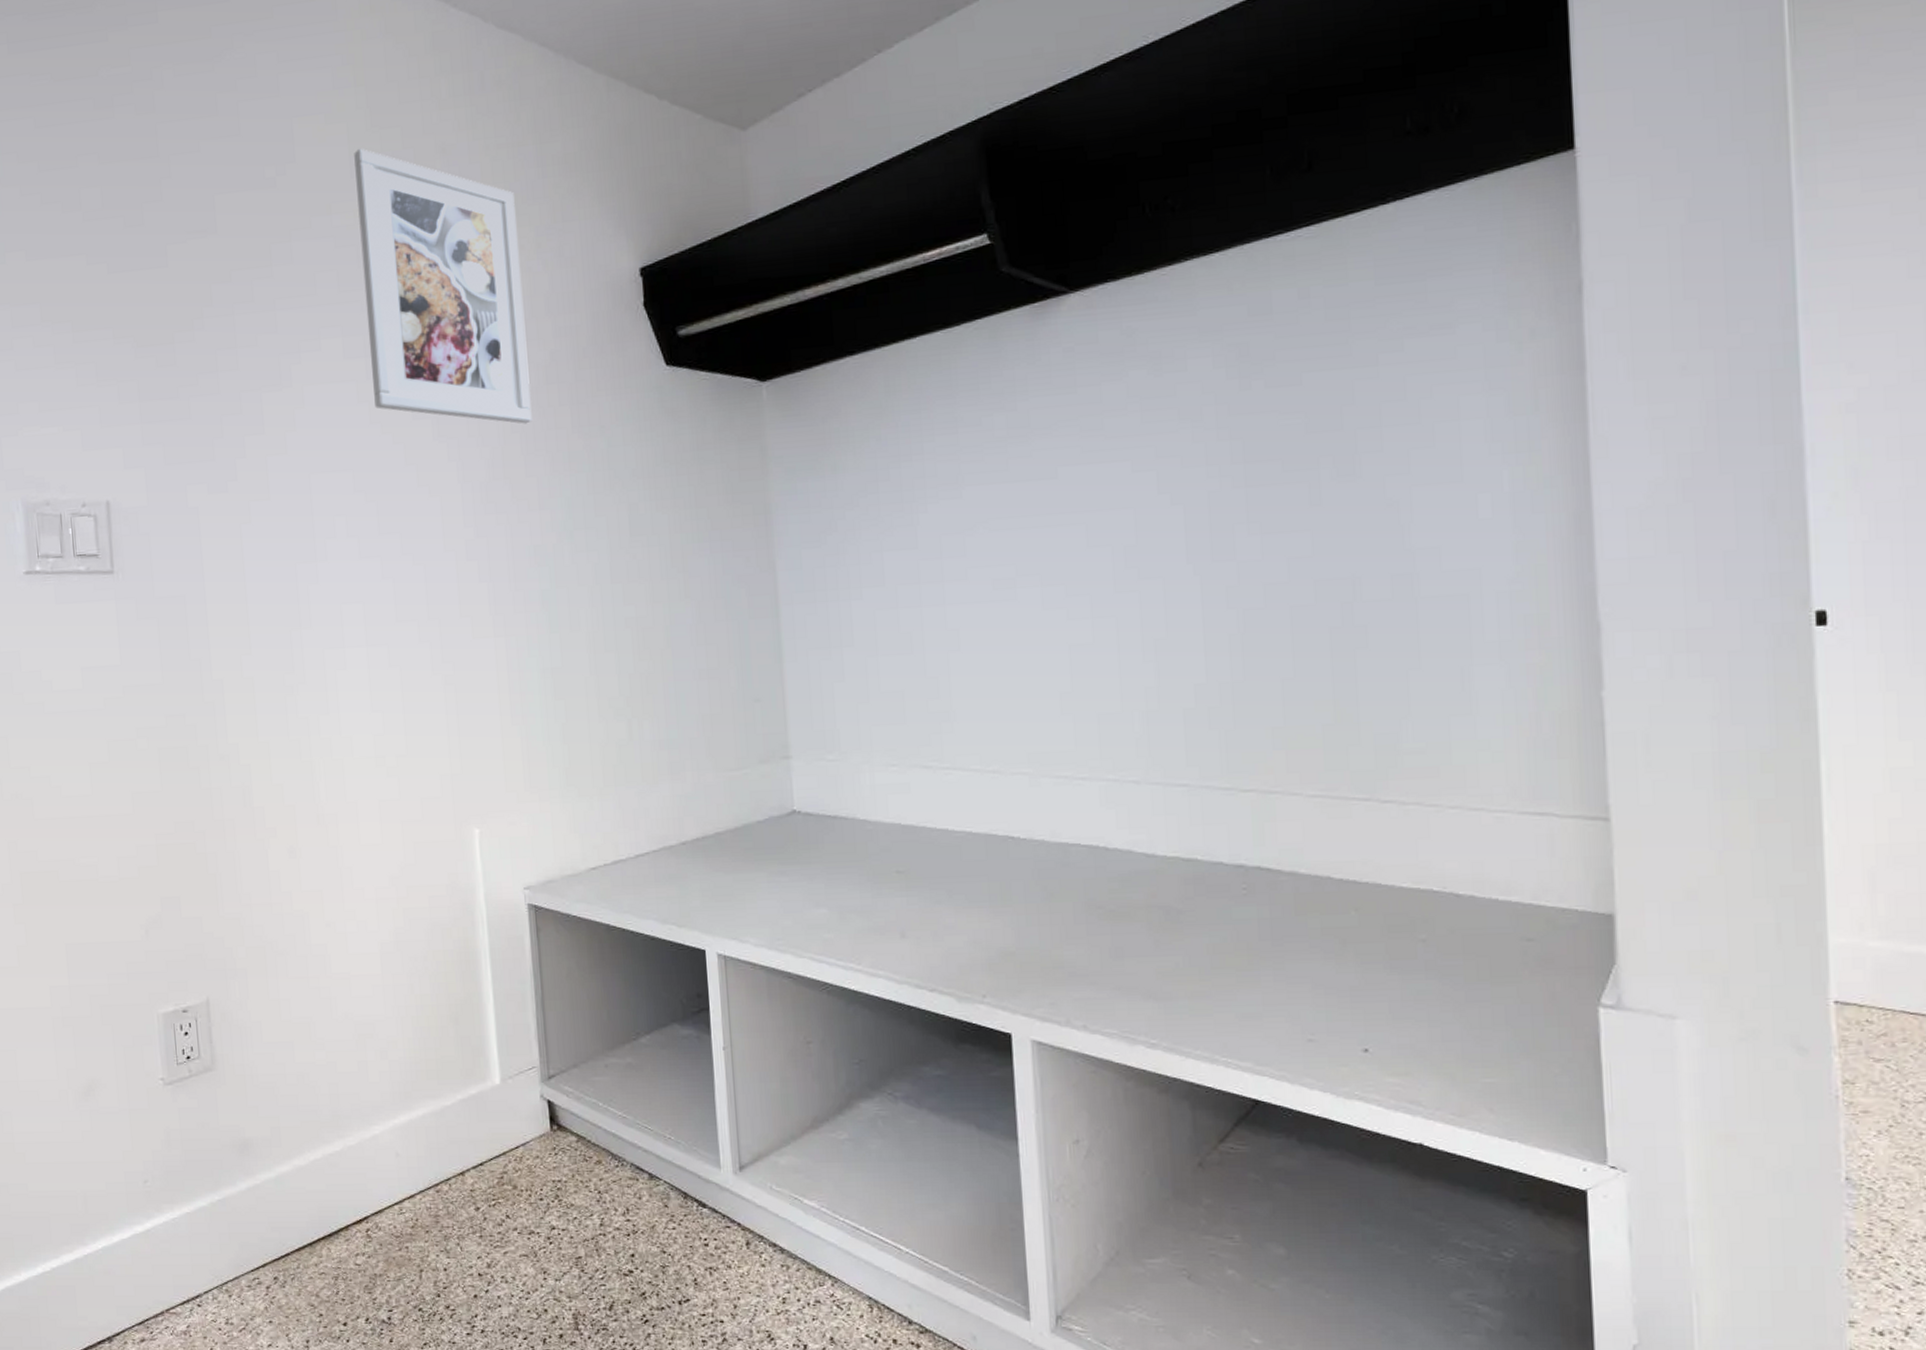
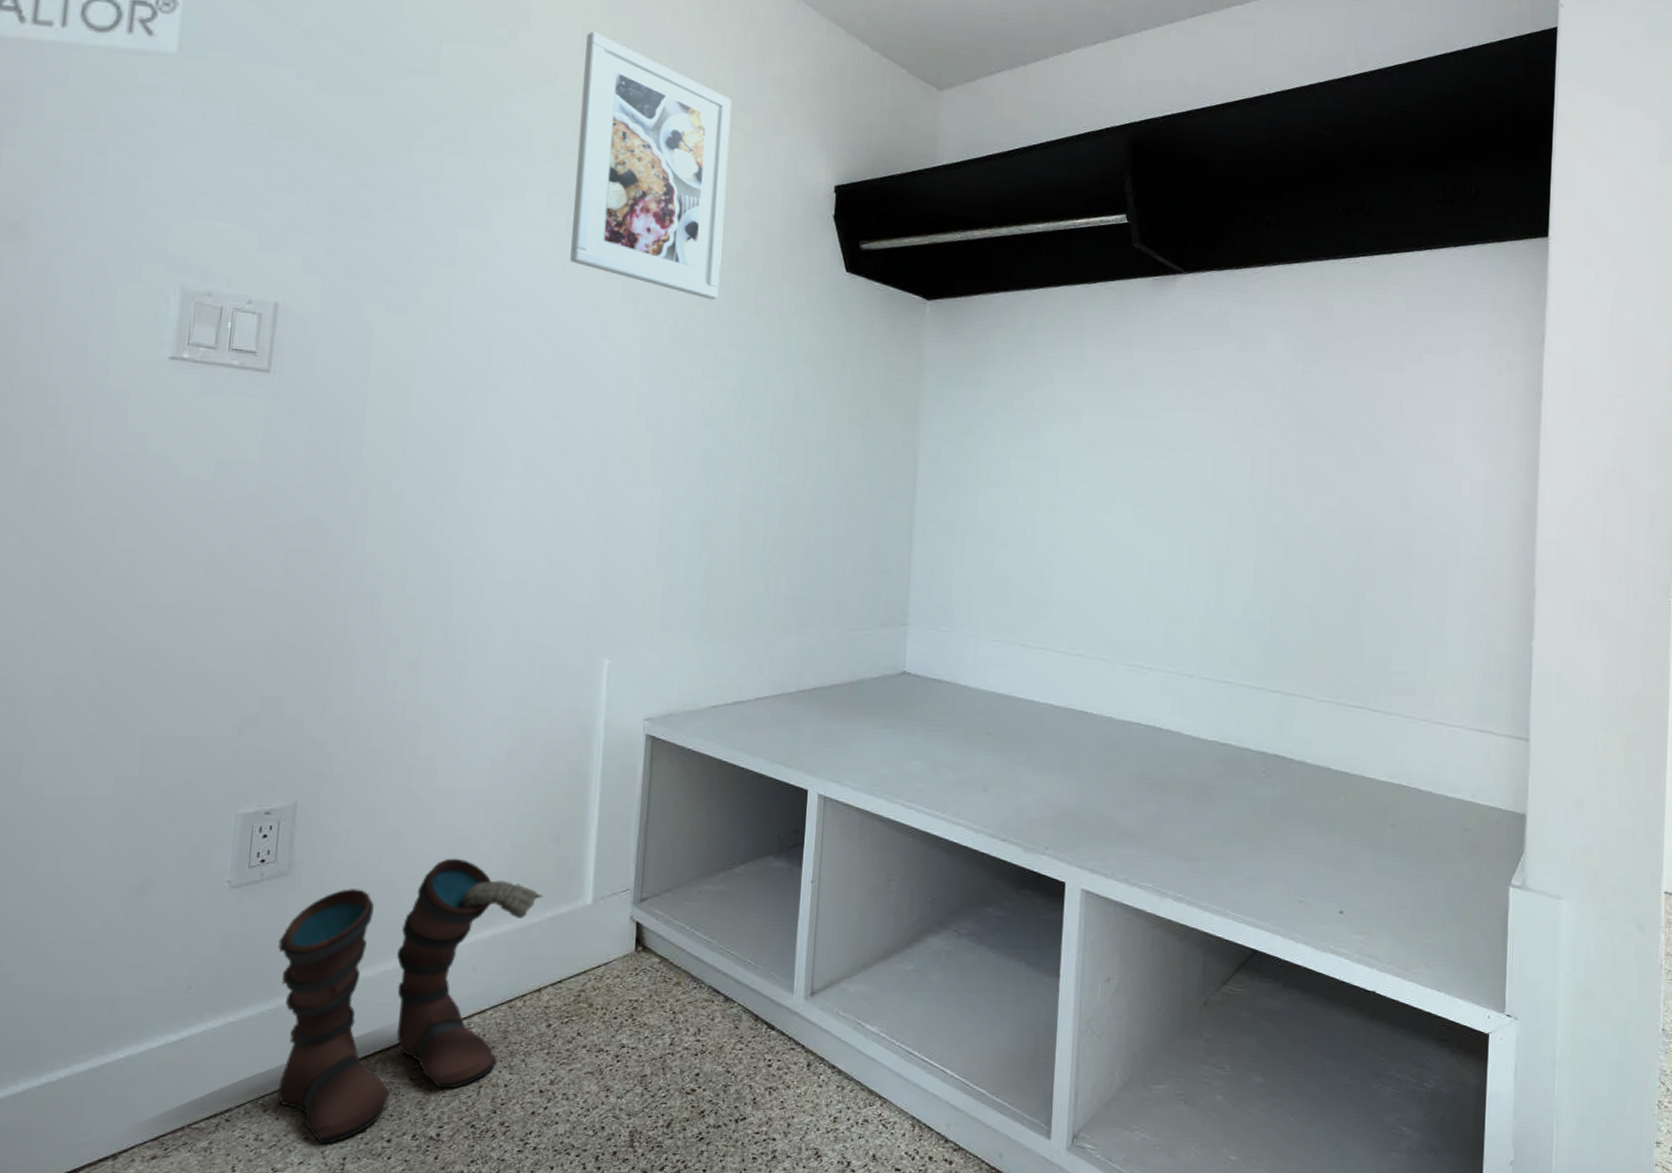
boots: none [215,1044,451,1328] -> present [277,858,543,1144]

